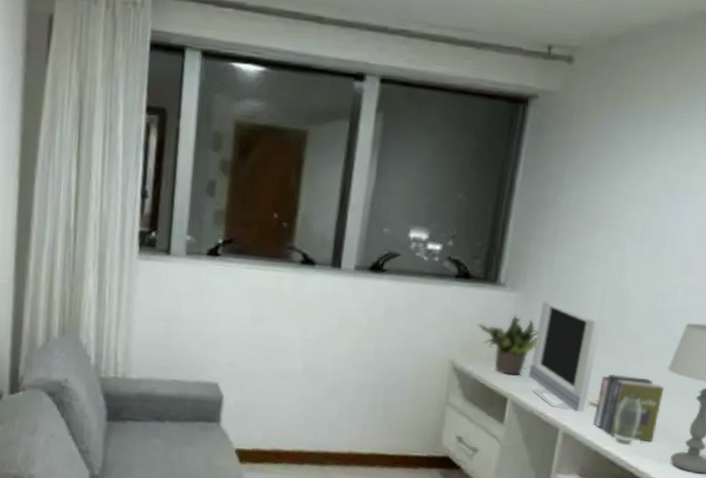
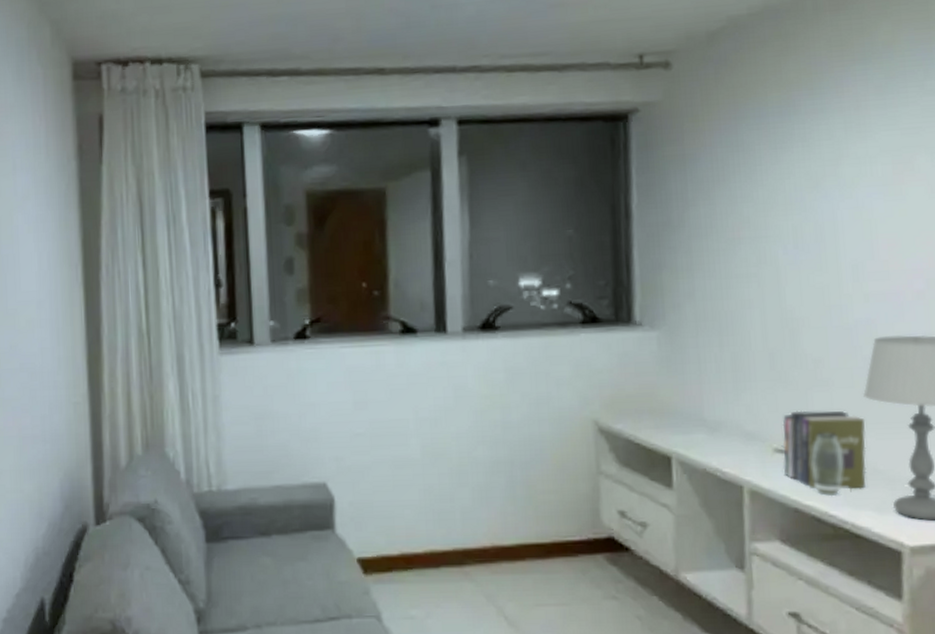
potted plant: present [477,315,538,377] -> none [618,357,694,430]
television: present [528,300,602,412] -> none [690,334,771,462]

